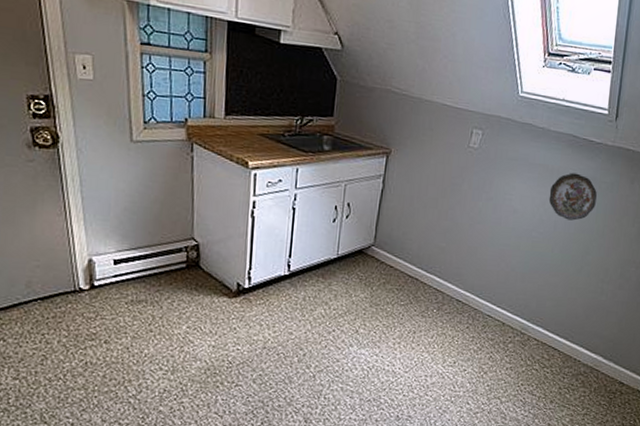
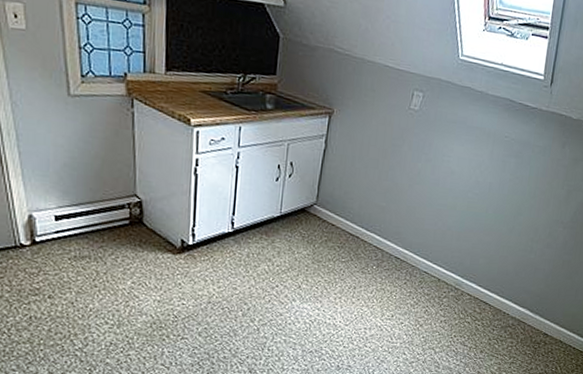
decorative plate: present [549,173,597,221] -> none [485,136,530,183]

